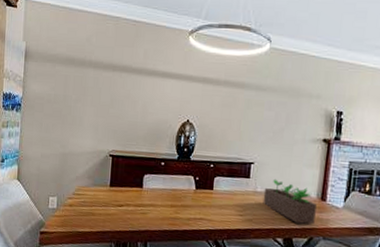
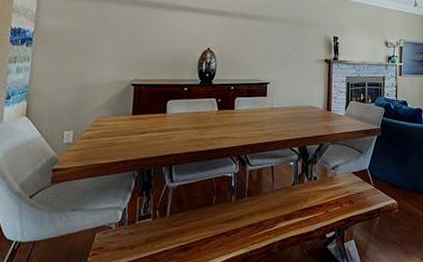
succulent planter: present [263,178,317,225] -> none [279,95,324,132]

